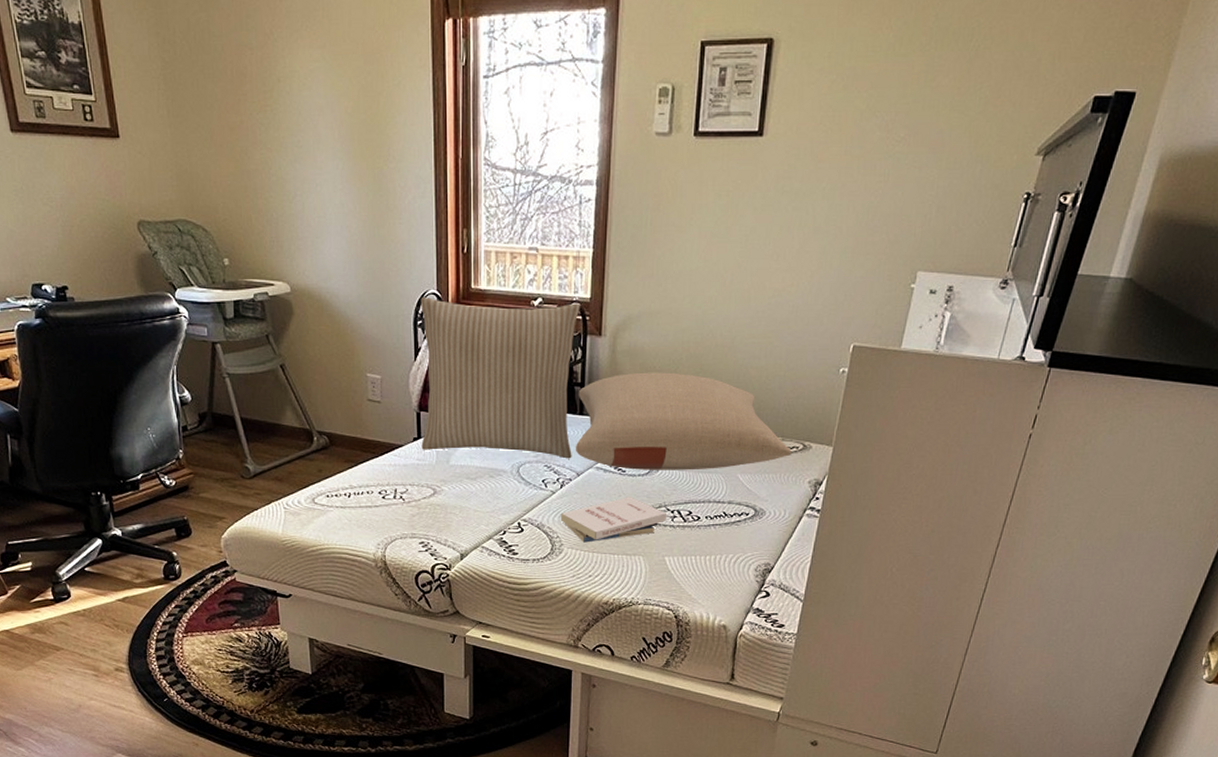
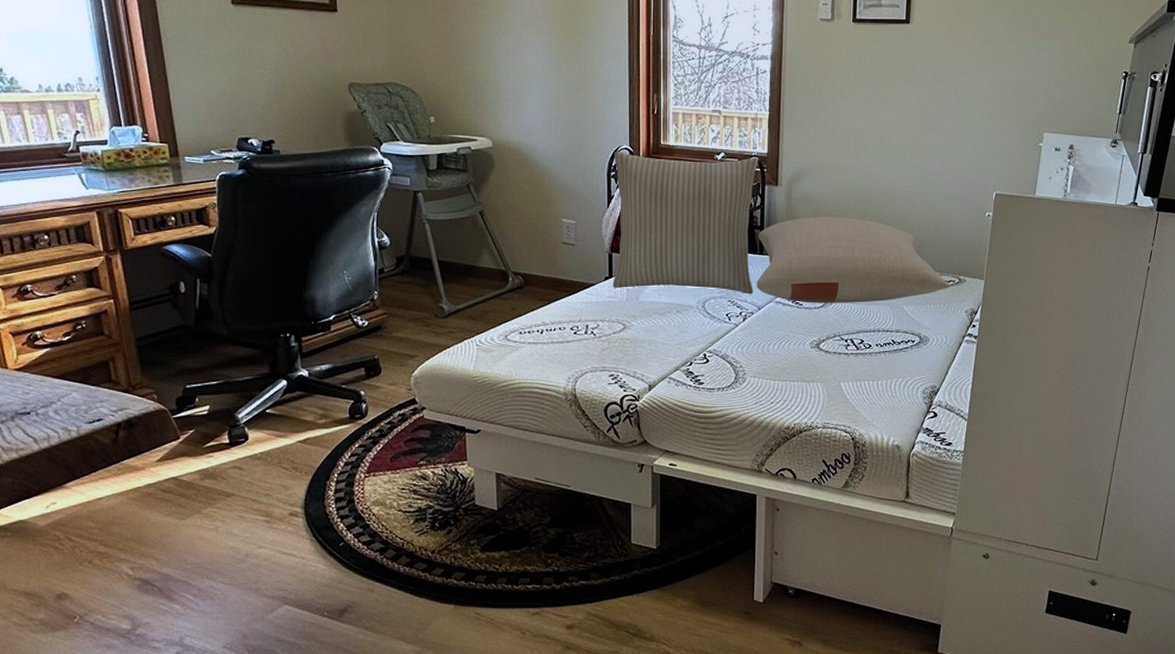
books: present [560,497,667,543] -> none [743,328,842,371]

